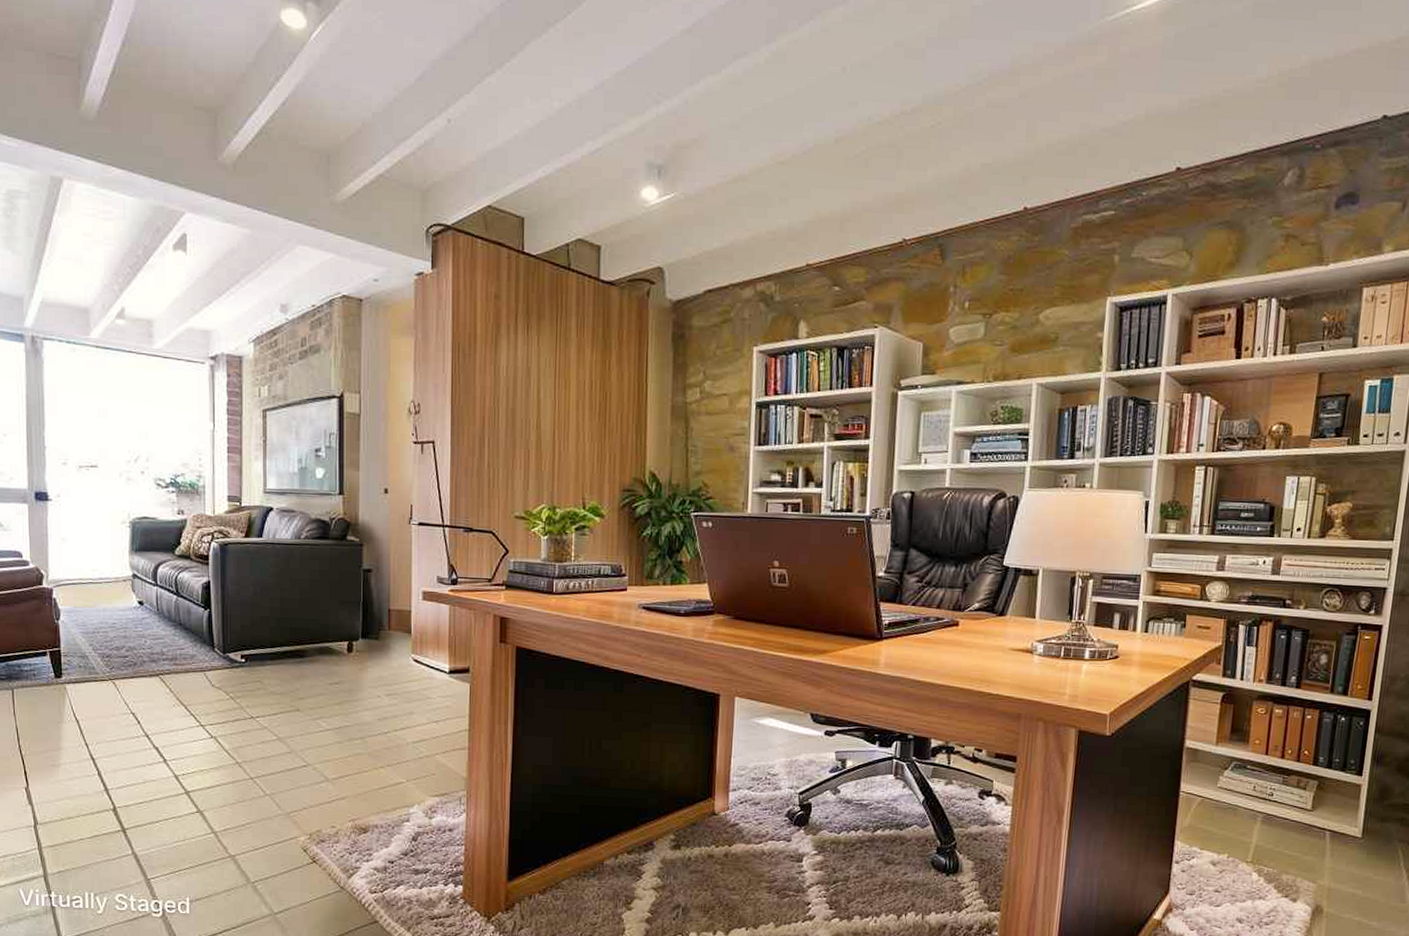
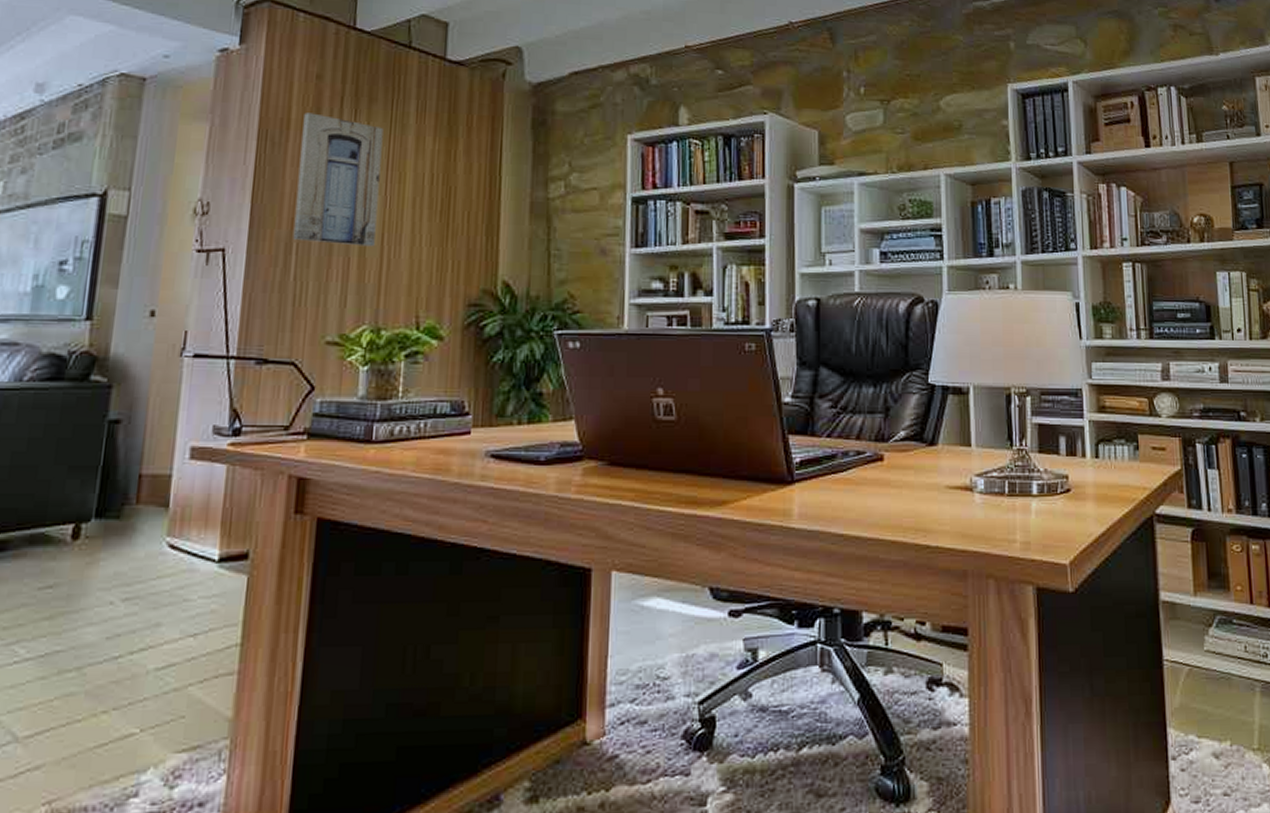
wall art: none [485,328,551,442] -> present [293,113,384,247]

